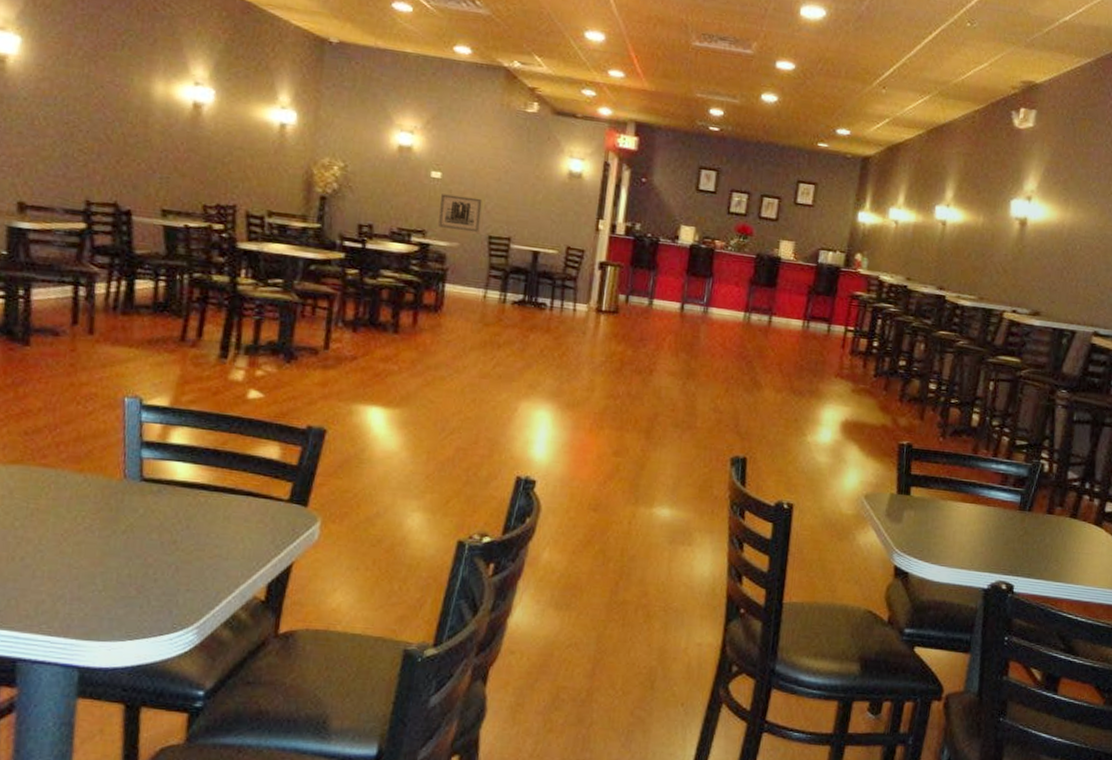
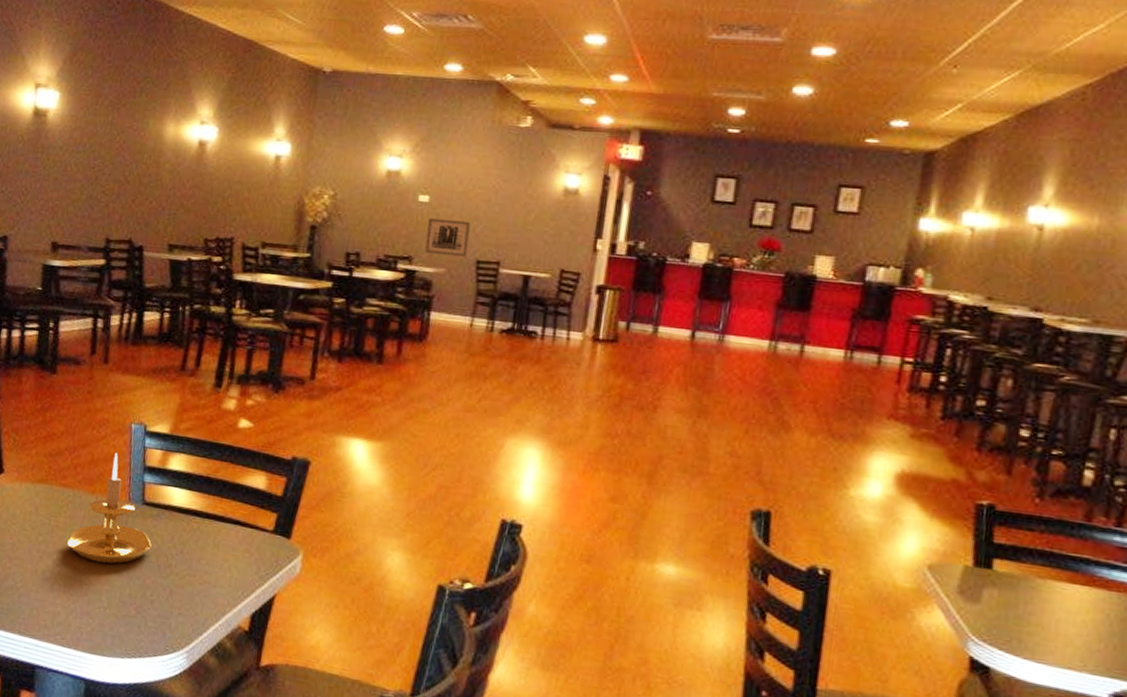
candle holder: none [51,428,153,545] -> present [67,452,152,564]

